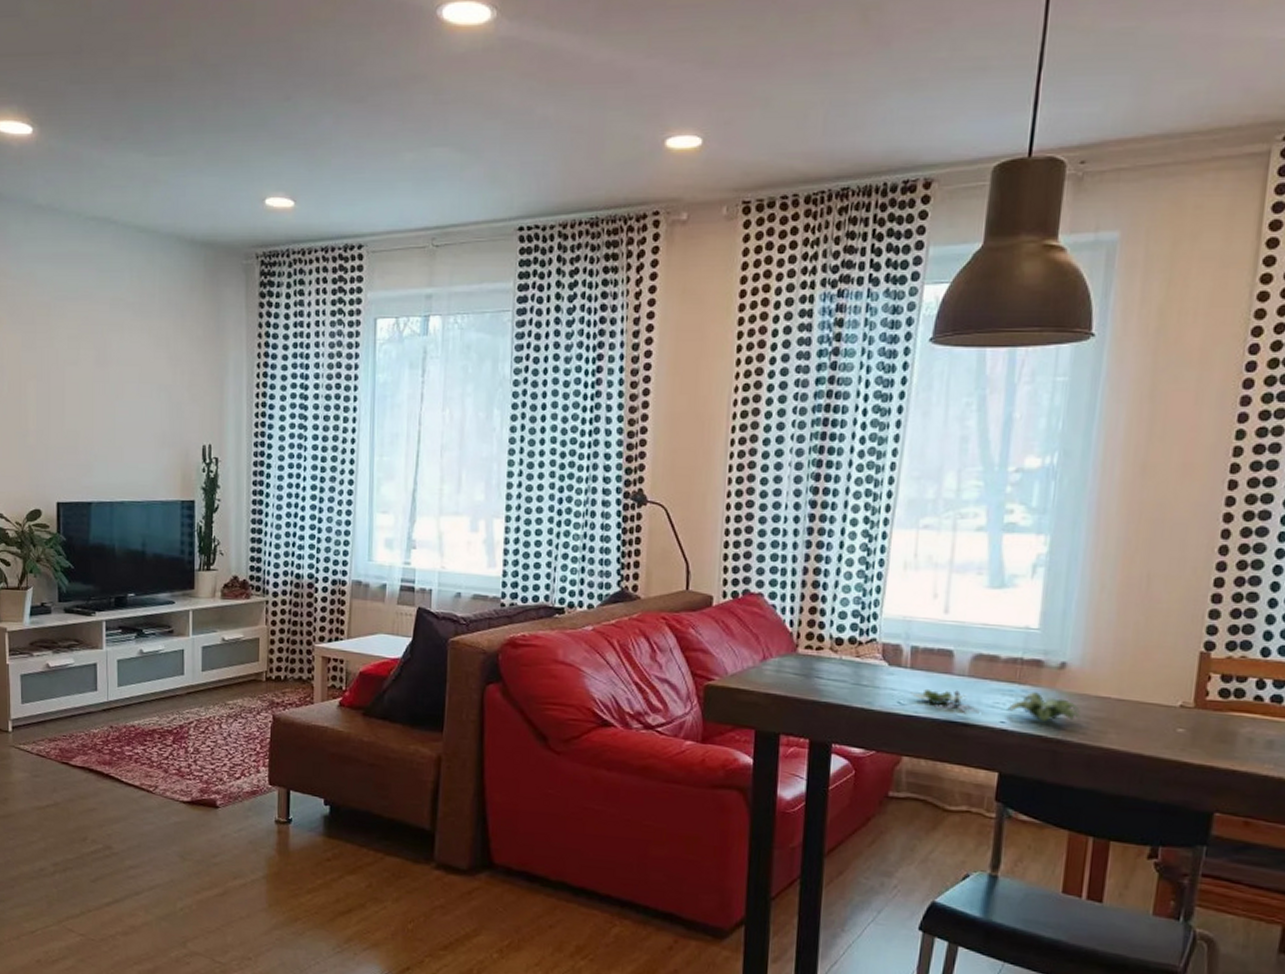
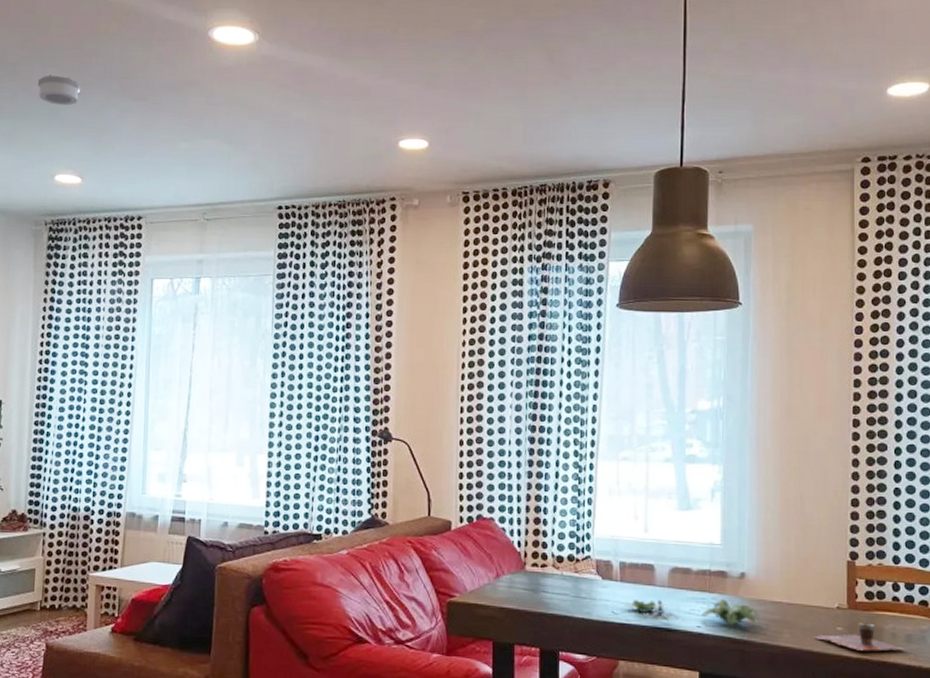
smoke detector: none [242,76,291,114] -> present [37,75,81,106]
cup: none [1146,724,1264,758] -> present [814,623,906,651]

